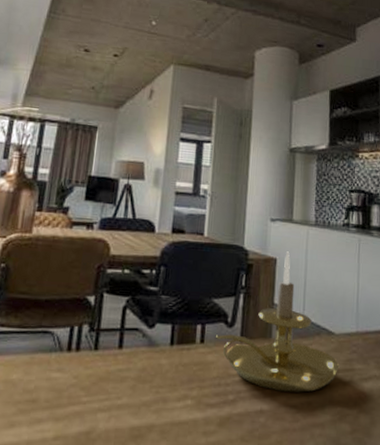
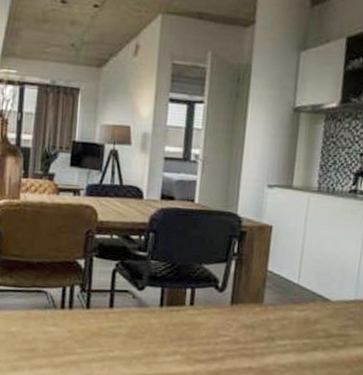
candle holder: present [215,251,340,393] -> none [205,219,334,354]

